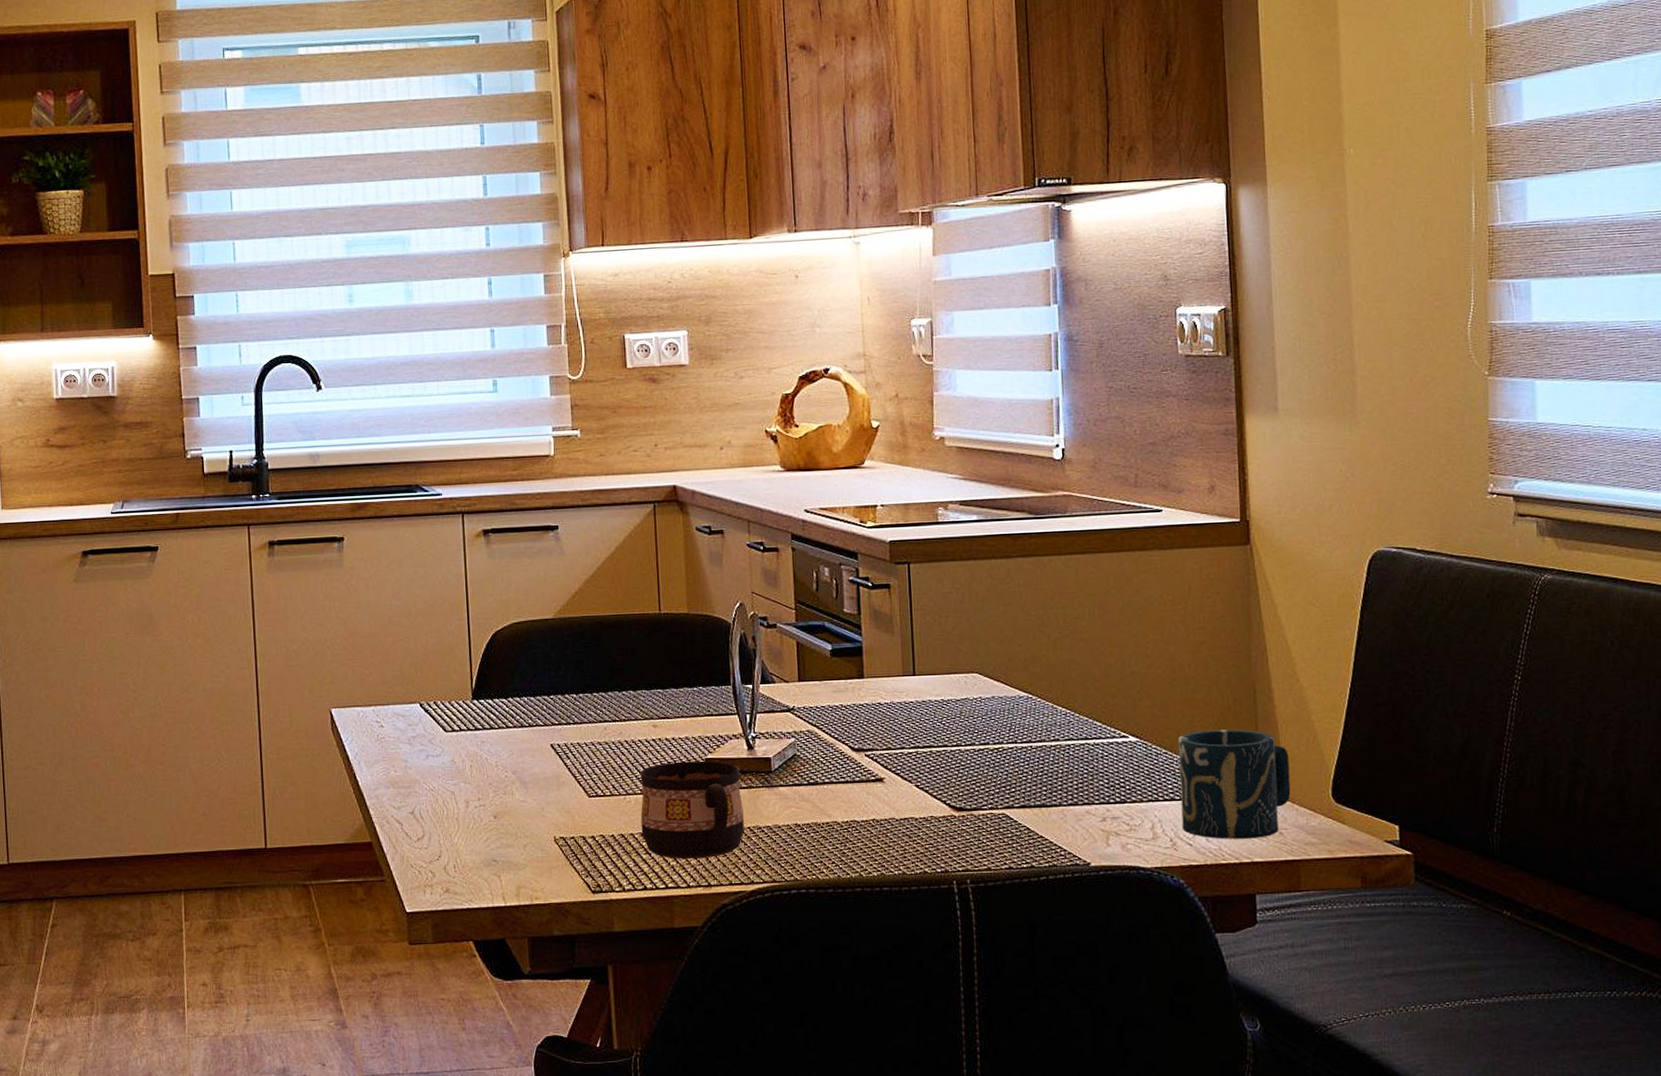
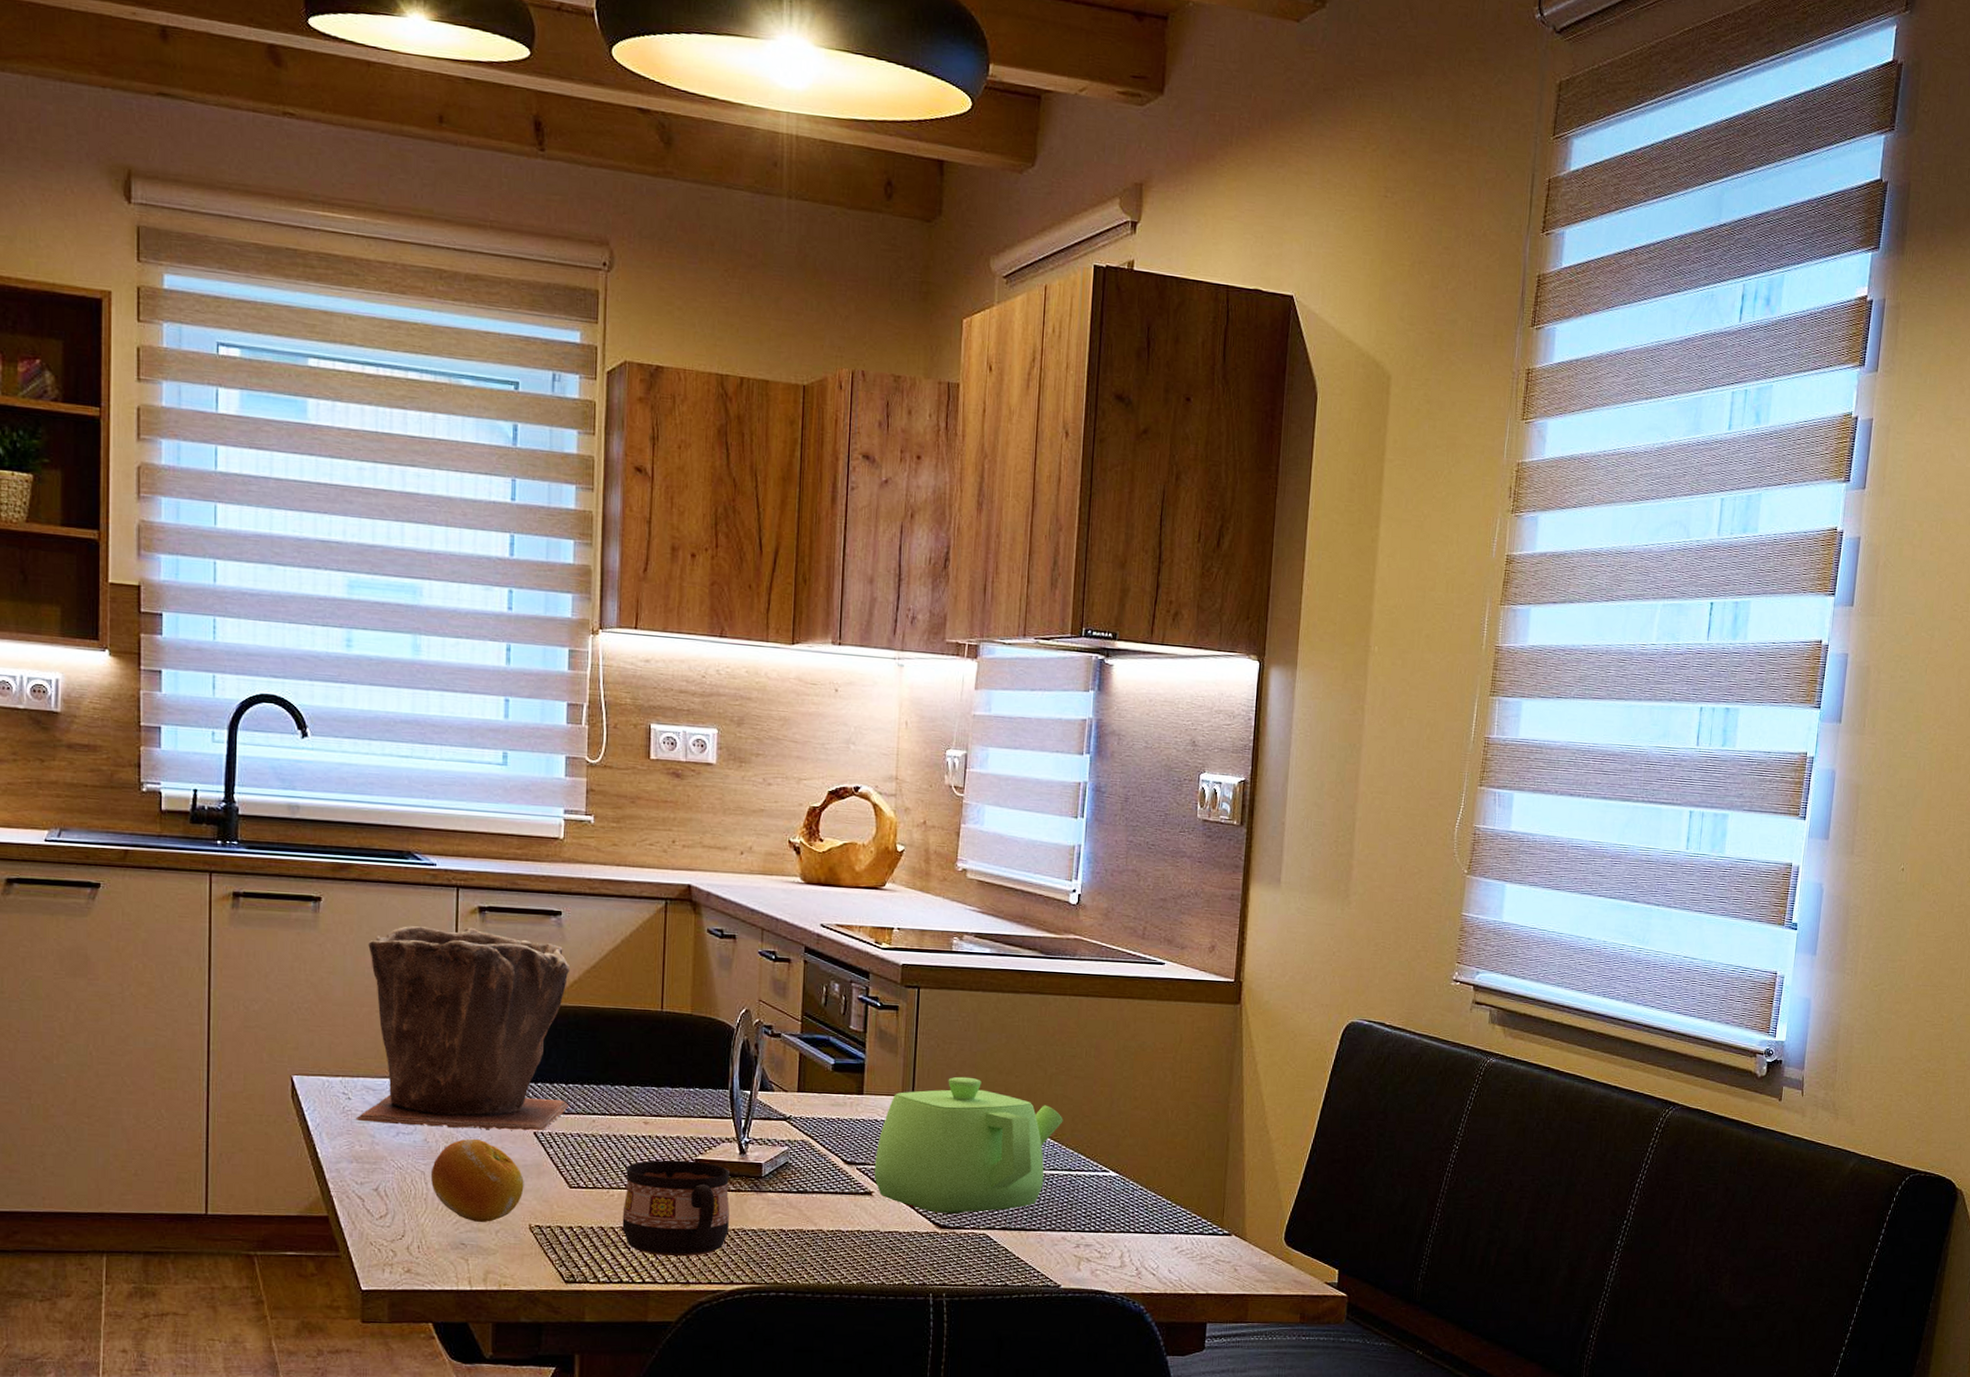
plant pot: none [388,550,582,748] -> present [356,926,571,1131]
fruit: none [460,755,546,838] -> present [431,1138,524,1222]
teapot: none [882,650,1073,796] -> present [874,1076,1063,1215]
cup: present [1177,729,1291,839] -> none [1148,1171,1251,1273]

